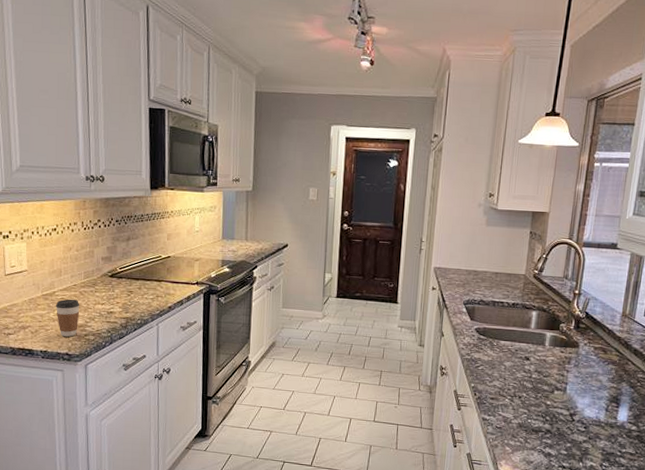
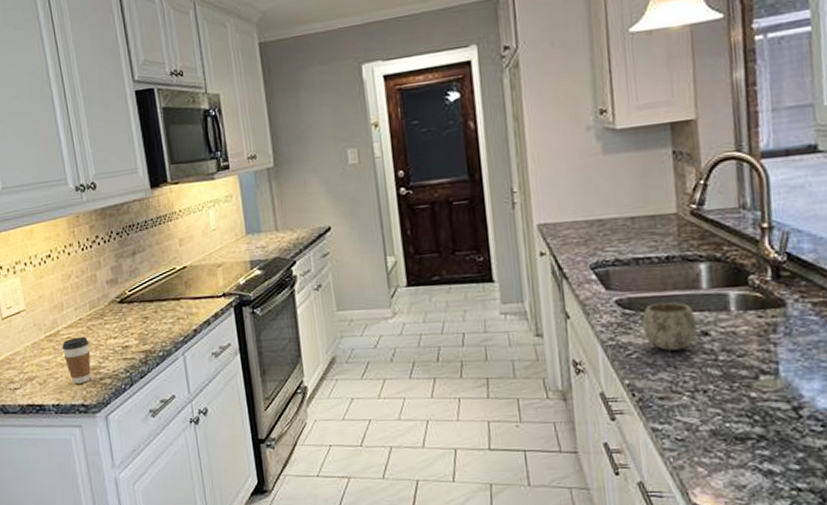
mug: none [489,333,524,368] -> present [643,302,697,351]

